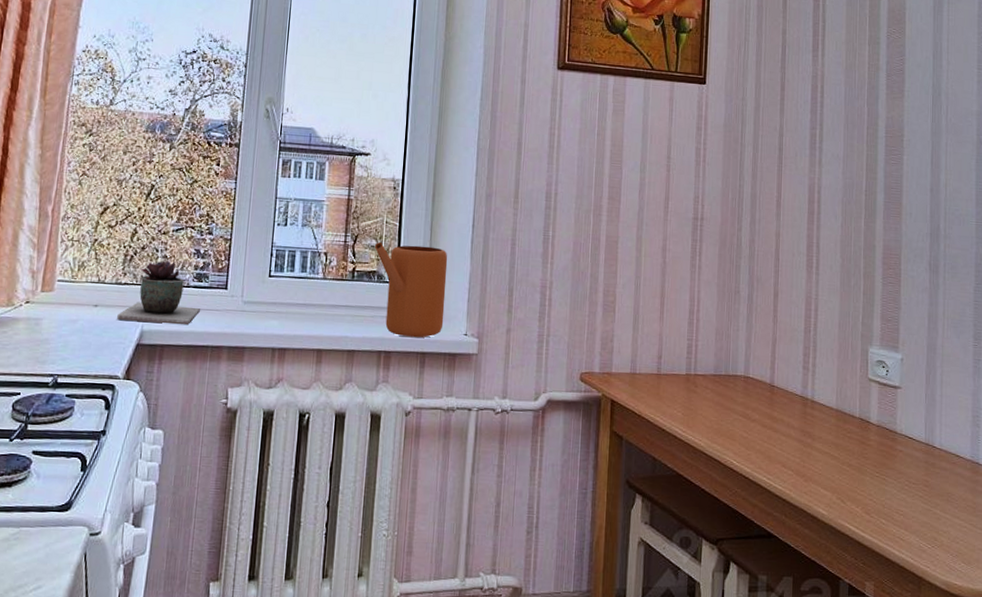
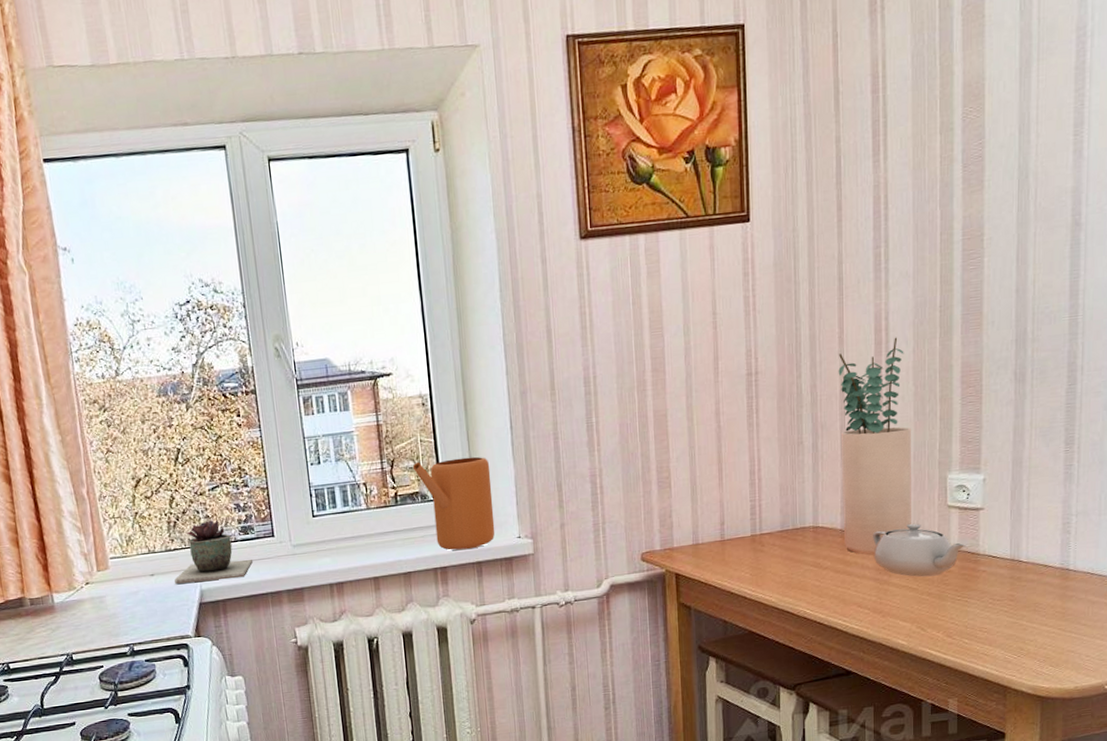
vase: none [772,210,838,415] -> present [838,337,912,556]
teapot: none [798,389,884,448] -> present [872,523,966,577]

